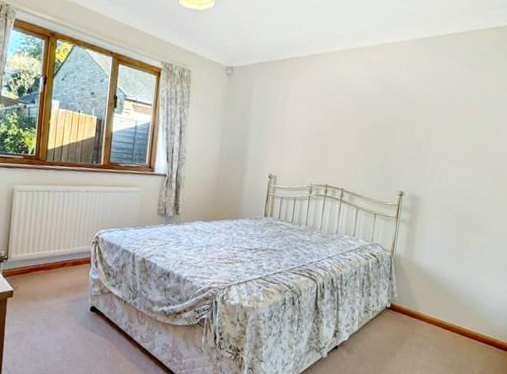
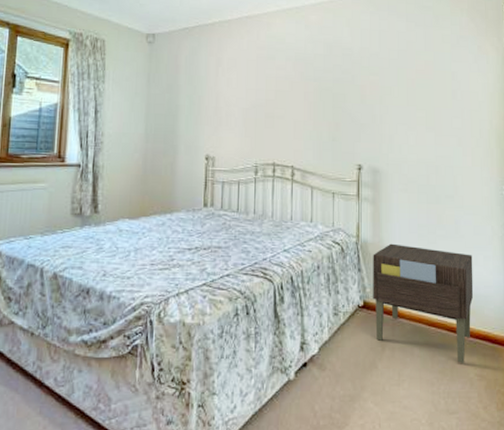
nightstand: none [398,259,492,362] -> present [373,243,474,364]

